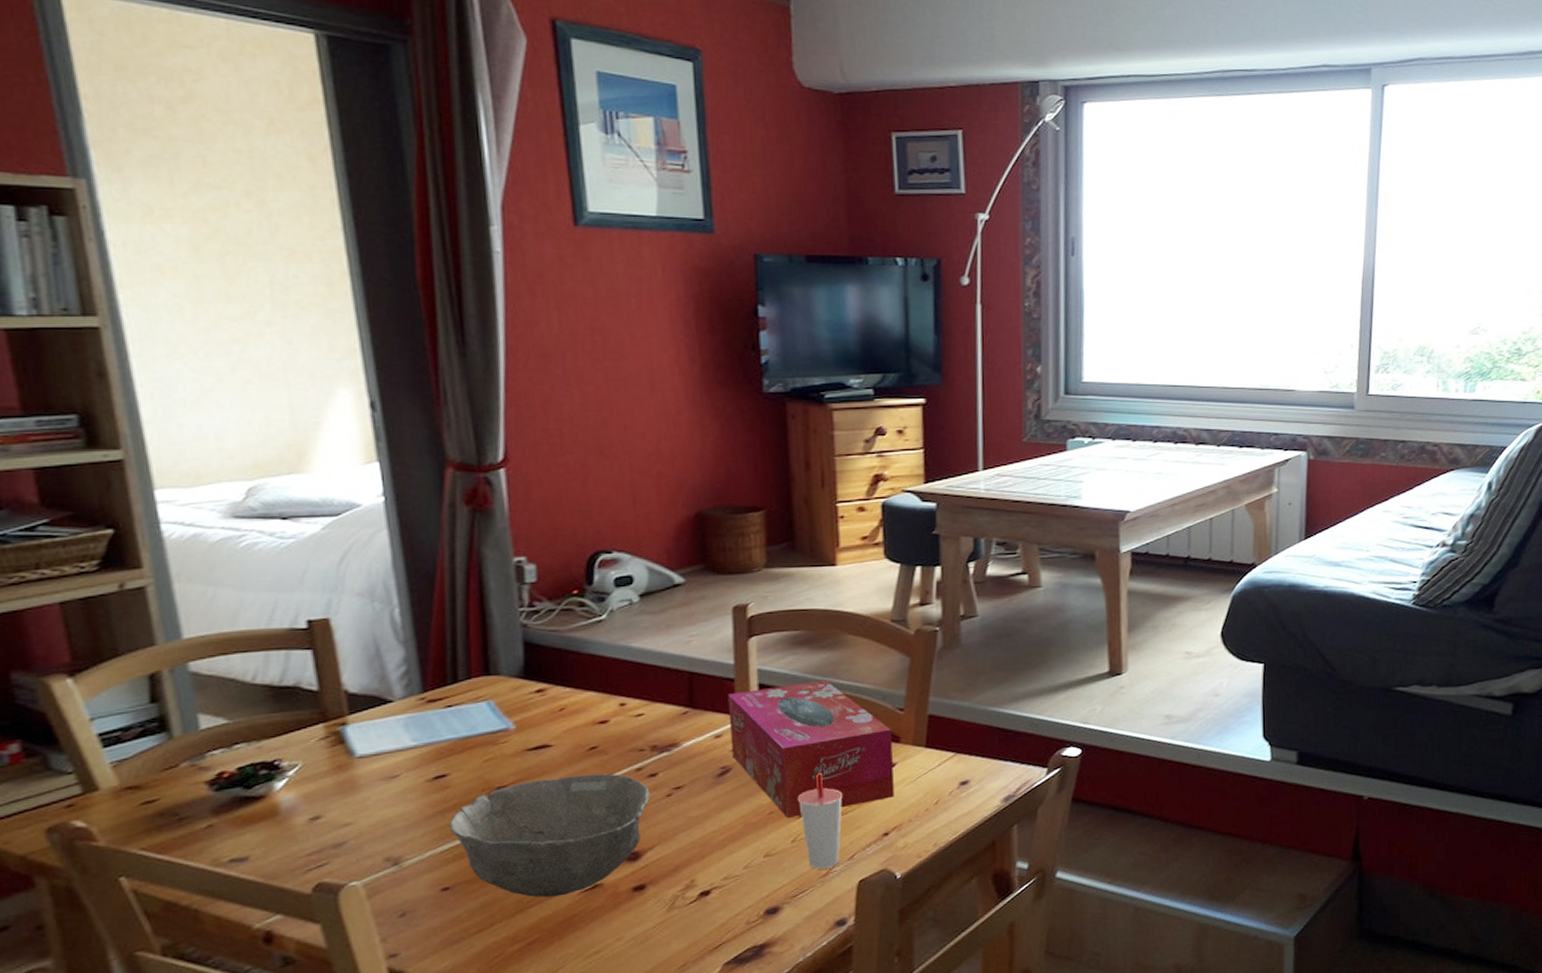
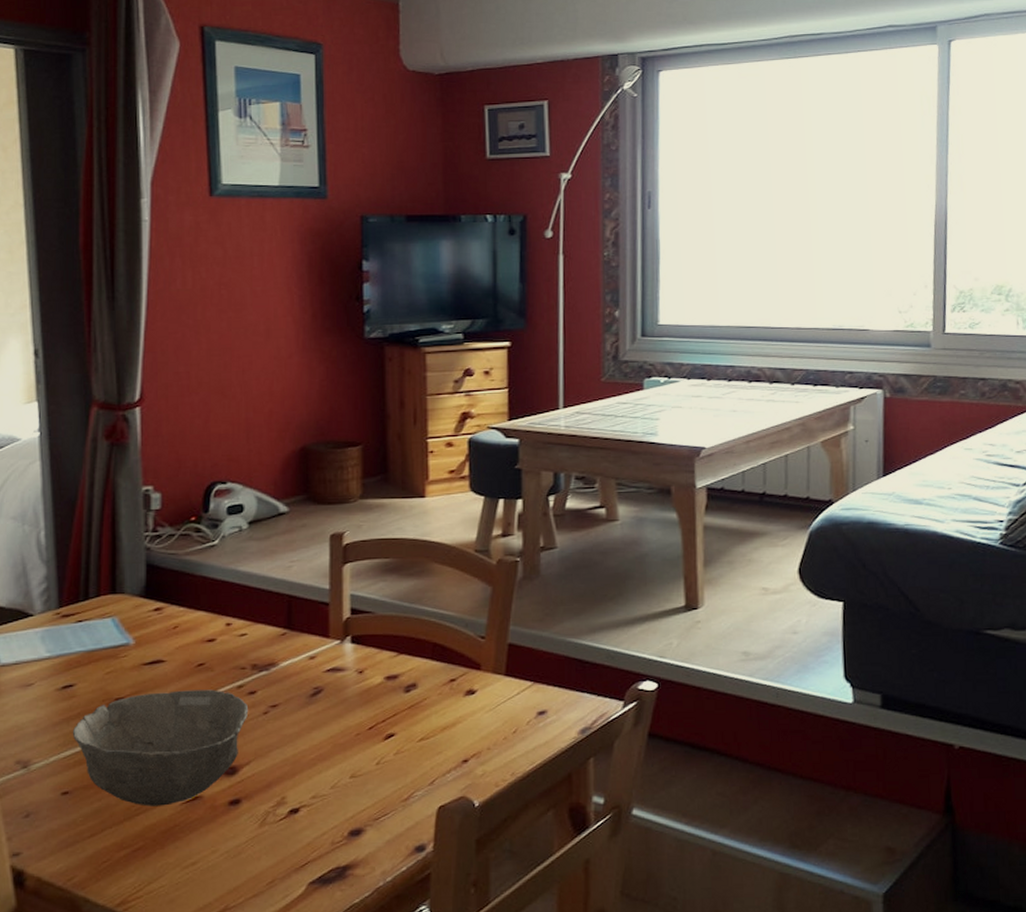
tissue box: present [727,680,894,819] -> none [322,606,474,741]
cup: present [797,772,843,869] -> none [383,696,426,793]

